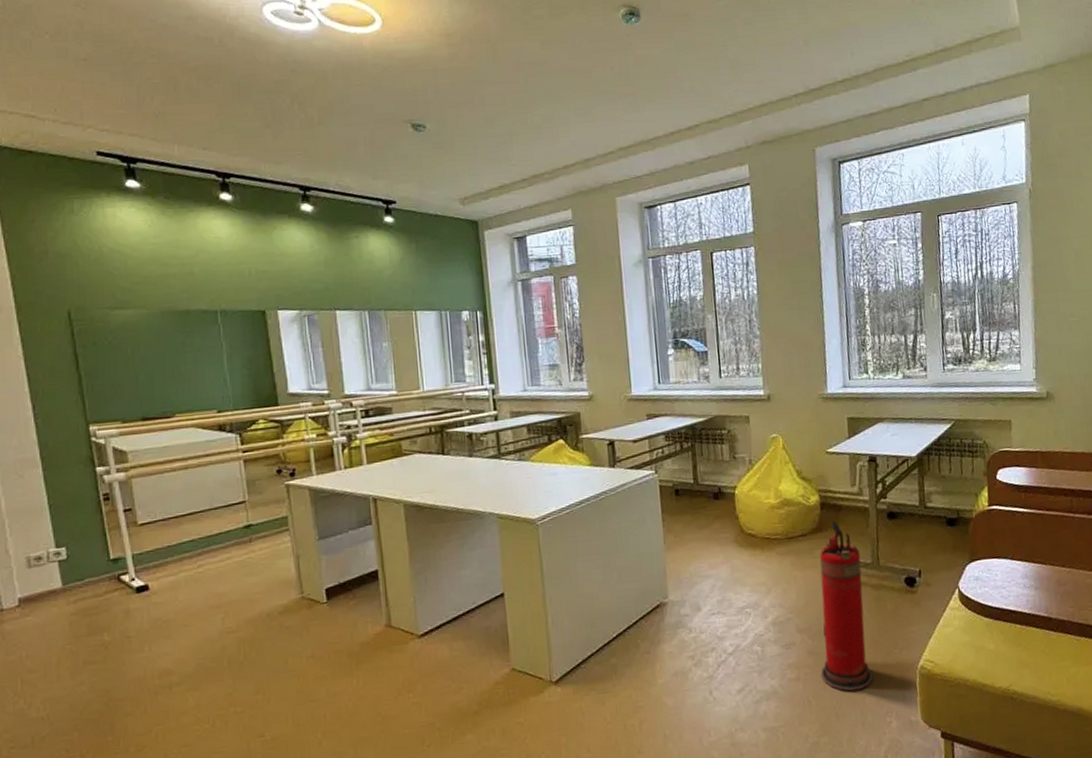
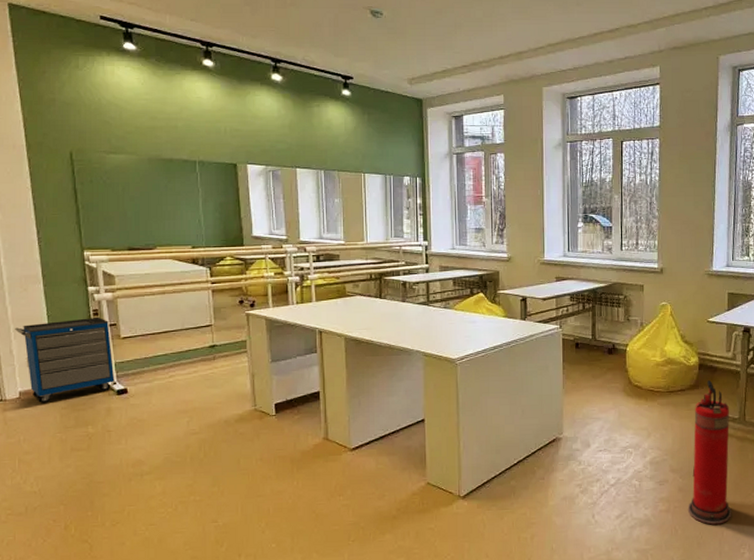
cabinet: none [10,501,133,611] -> present [15,316,115,404]

